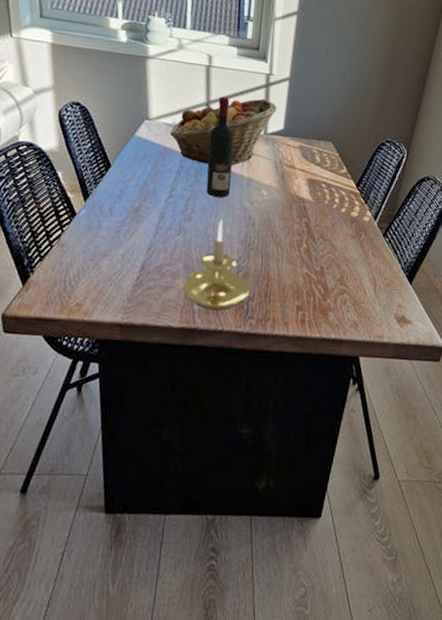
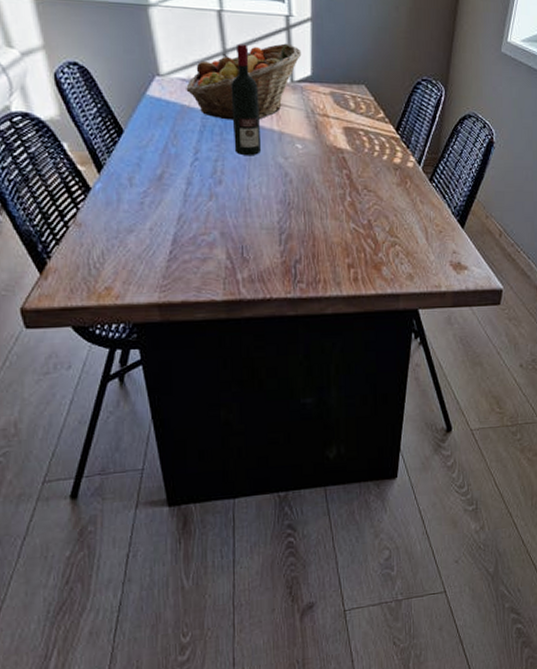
candle holder: present [182,219,250,310] -> none [221,179,295,277]

